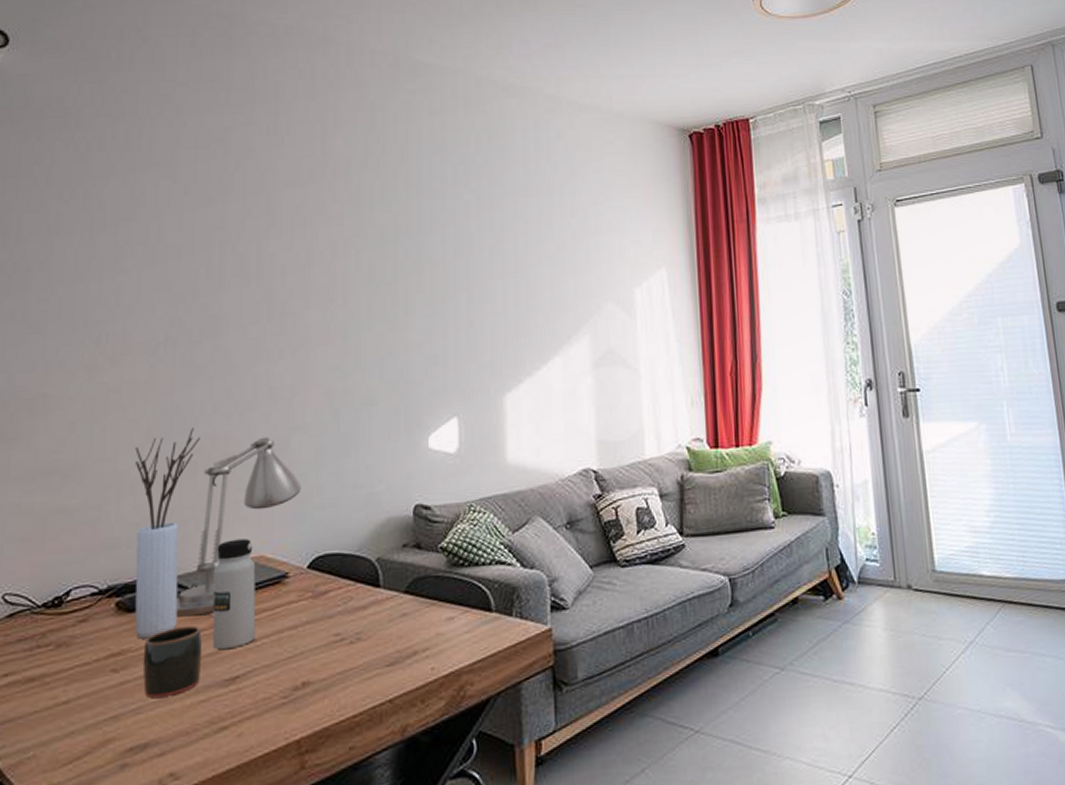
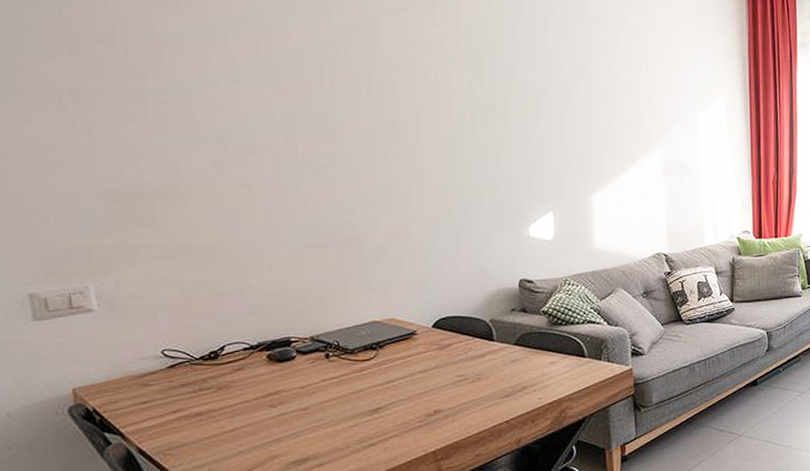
vase: present [134,428,200,639] -> none [269,217,328,382]
mug: present [142,626,203,698] -> none [296,372,348,425]
desk lamp: present [176,437,302,617] -> none [320,225,423,365]
water bottle: present [212,538,256,650] -> none [350,305,392,389]

